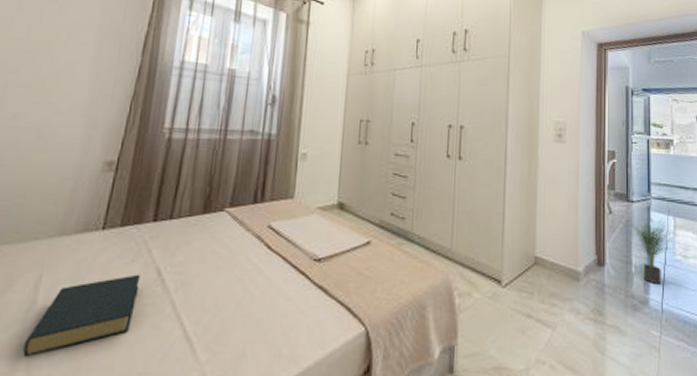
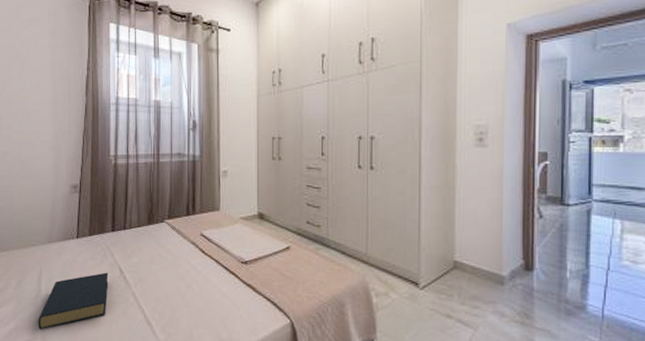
potted plant: present [633,217,672,285] -> none [568,221,618,291]

